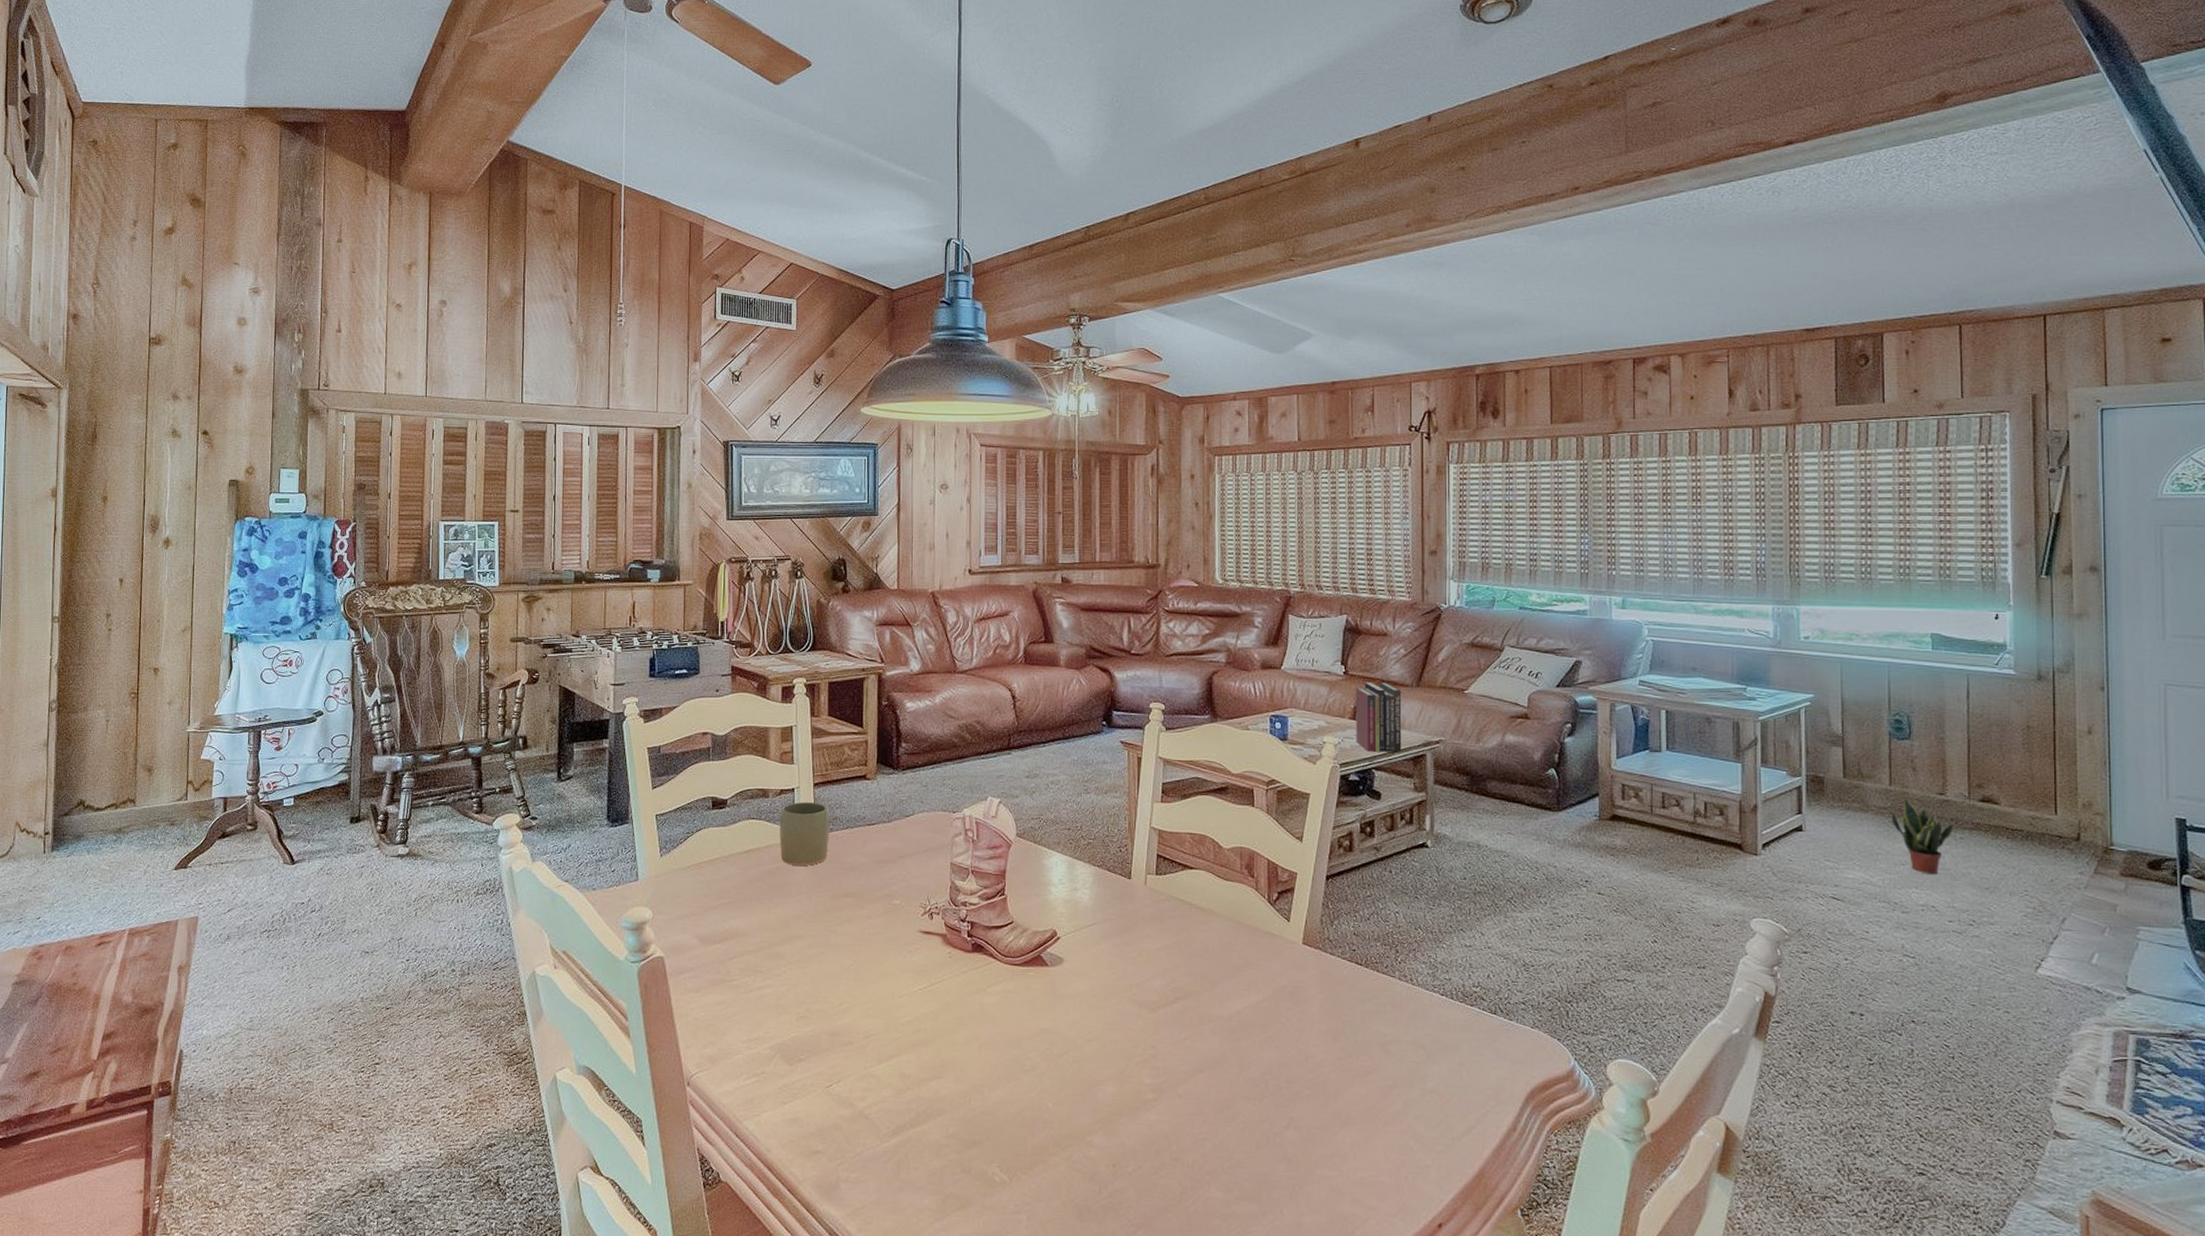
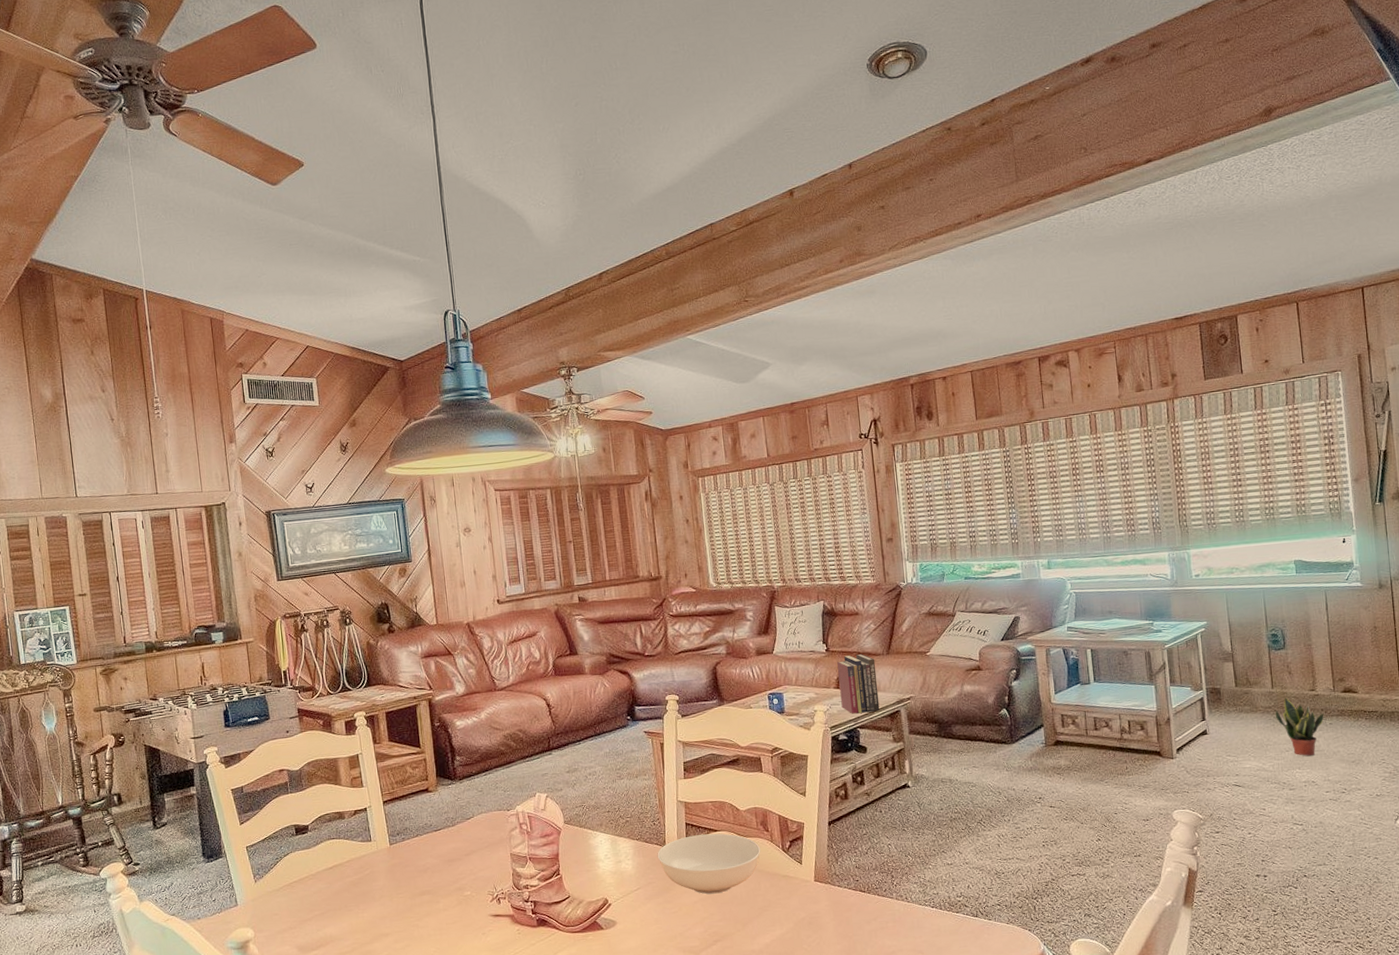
mug: present [779,802,829,866] -> none [357,817,403,874]
bowl: none [1120,870,1242,943] -> present [657,833,761,894]

